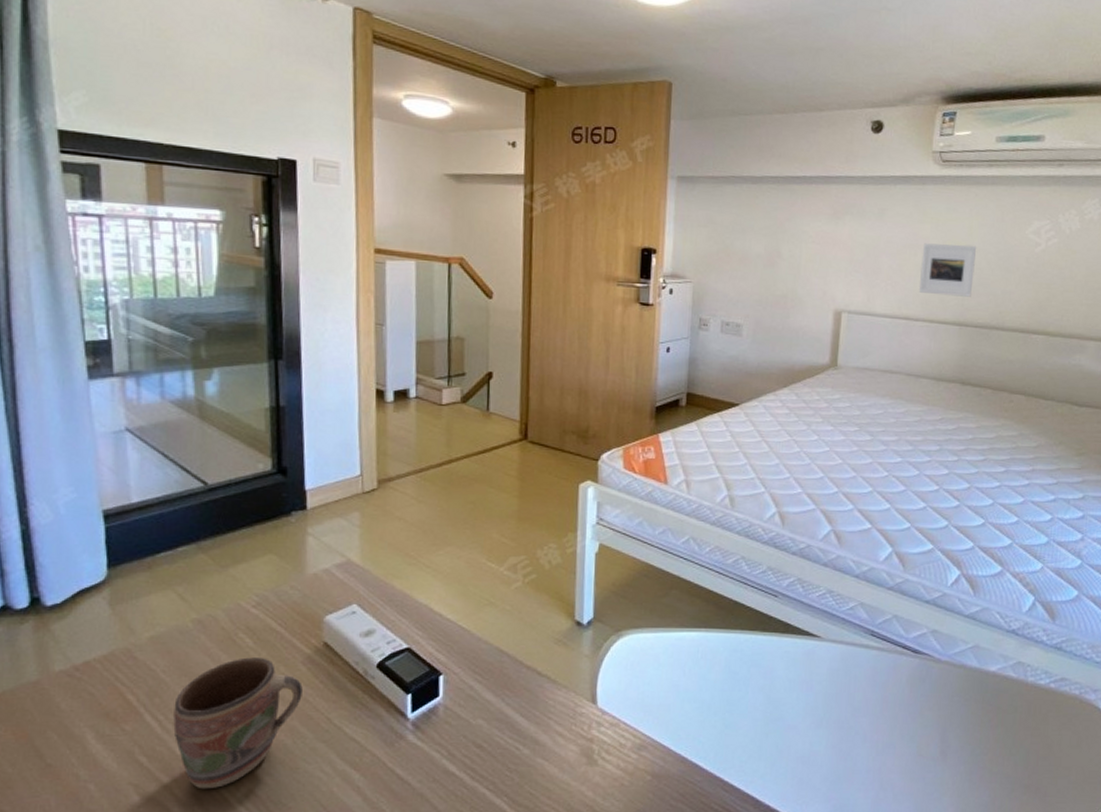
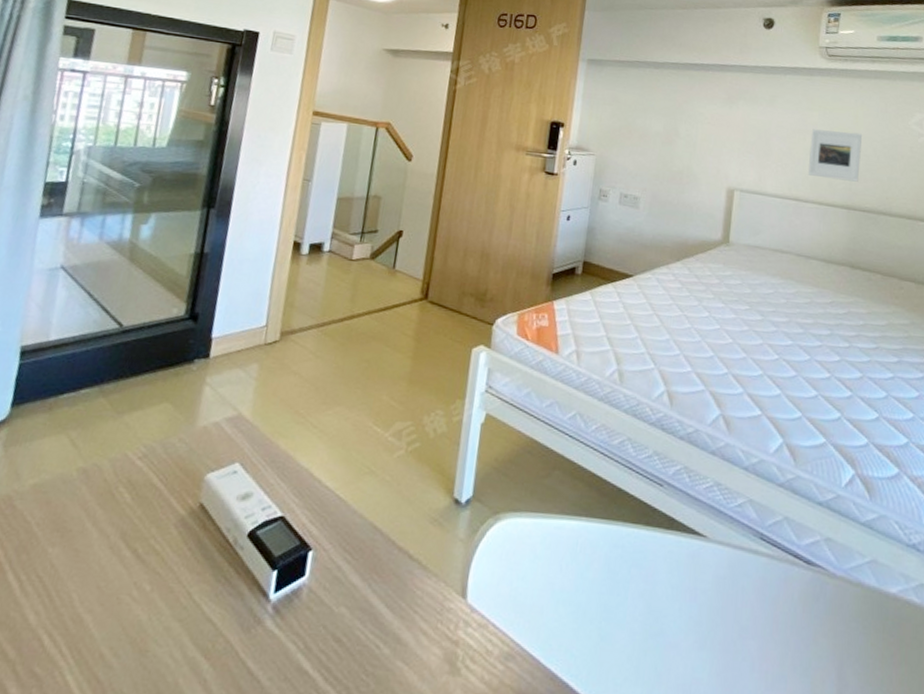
mug: present [173,657,303,789] -> none [31,515,170,669]

